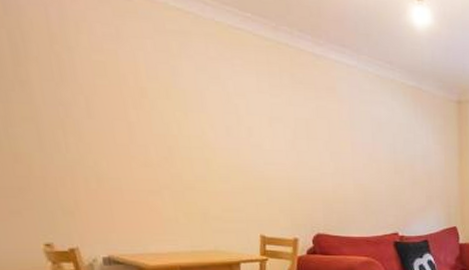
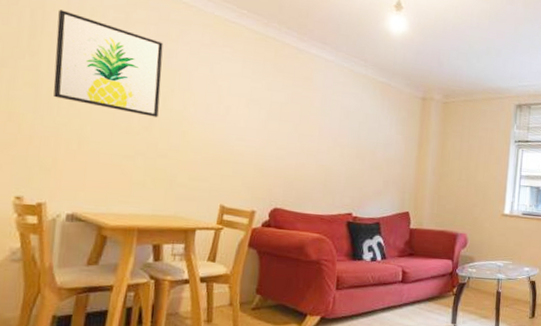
wall art: none [39,28,176,146] -> present [53,9,163,117]

